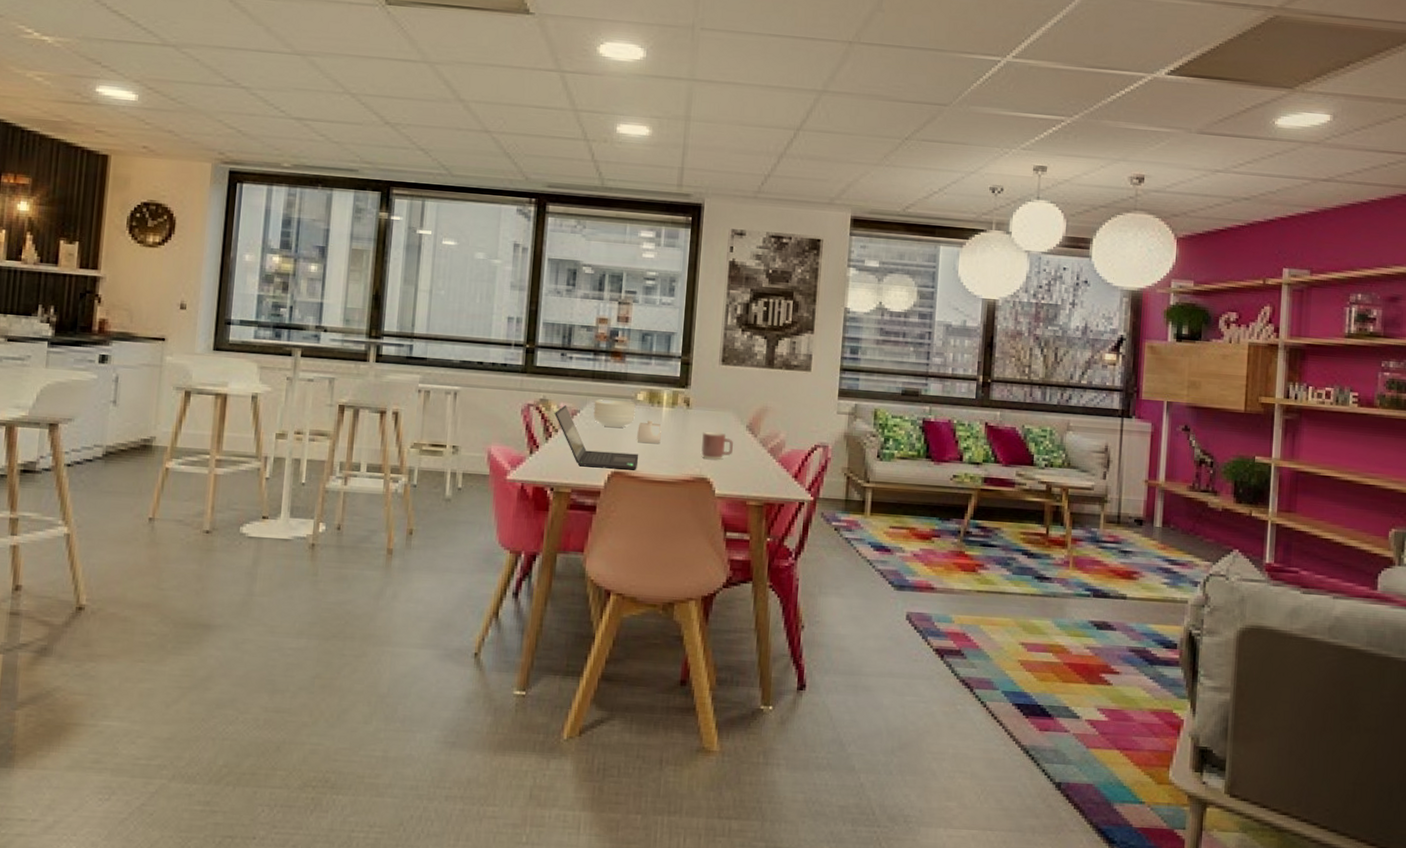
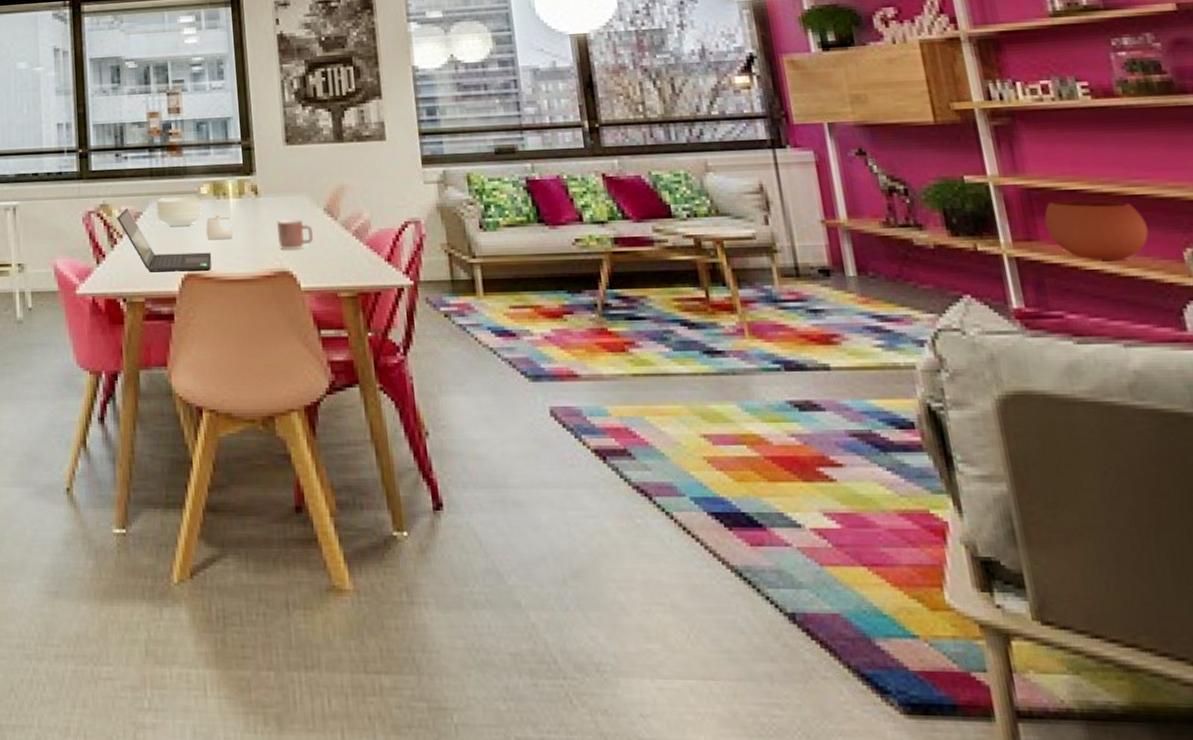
ceramic pot: none [1303,483,1371,533] -> present [1044,199,1149,260]

